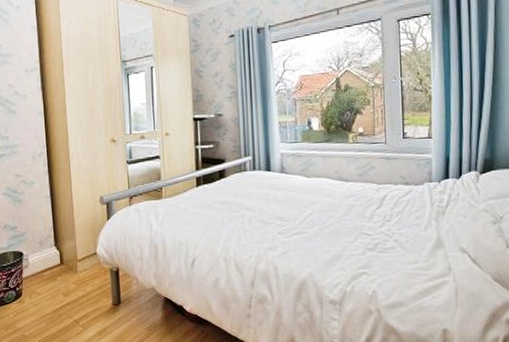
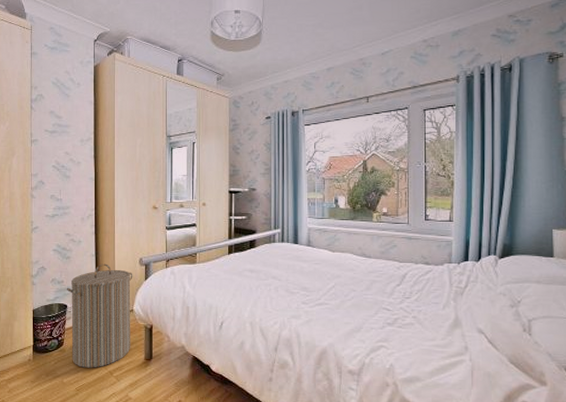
laundry hamper: none [20,205,97,318] -> present [66,263,133,368]

